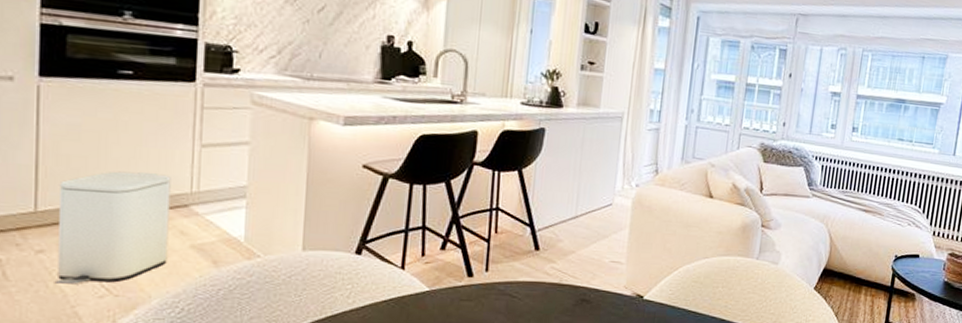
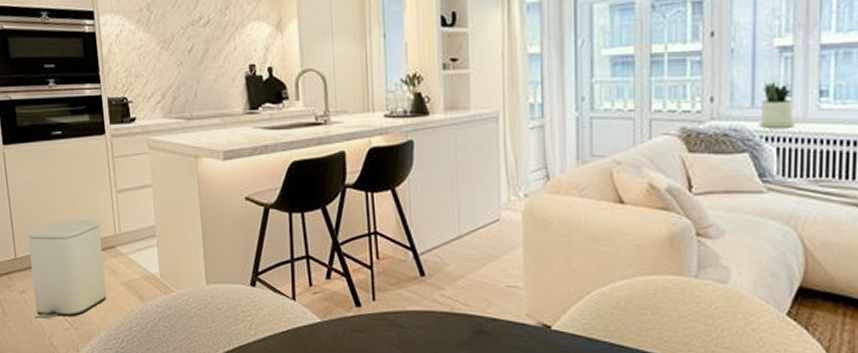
planter: none [812,117,837,152] -> present [758,82,796,128]

